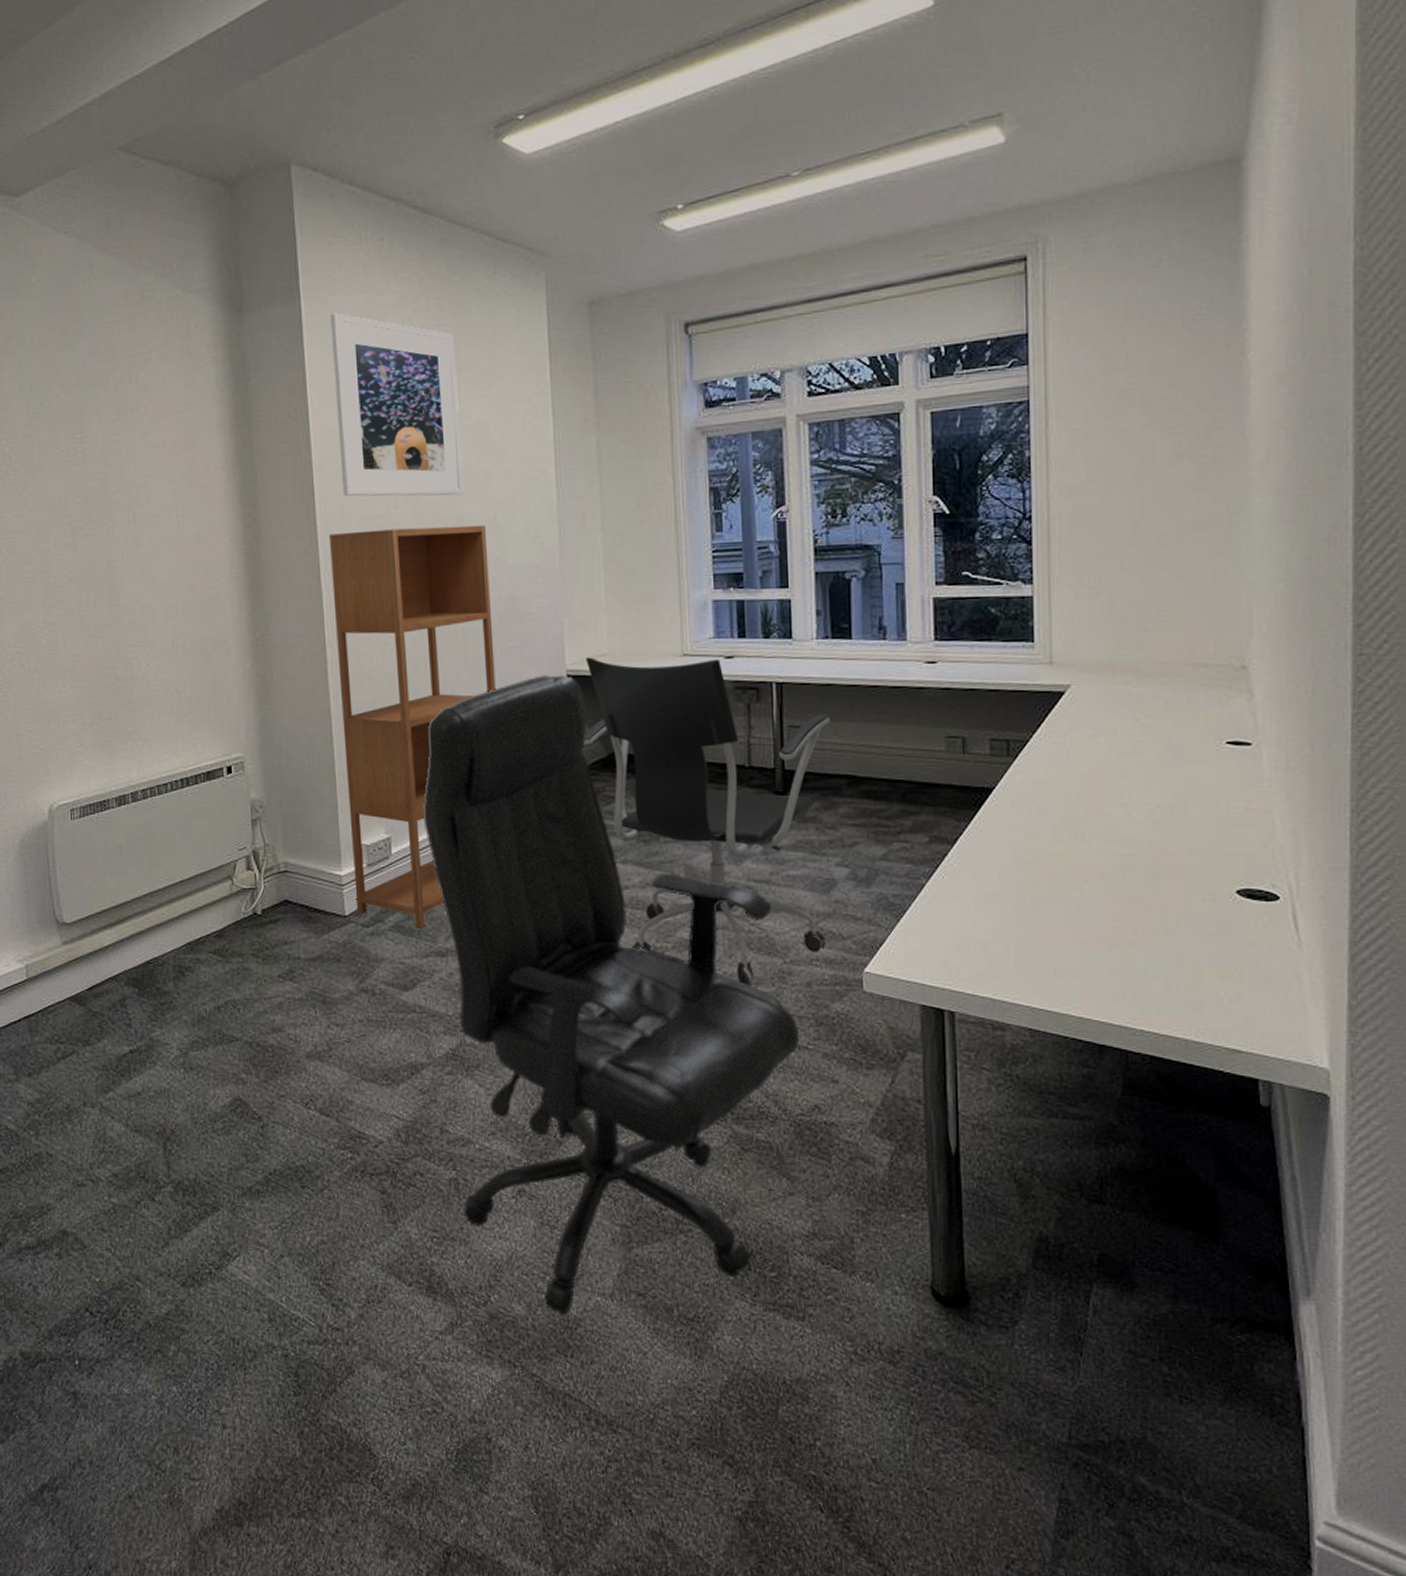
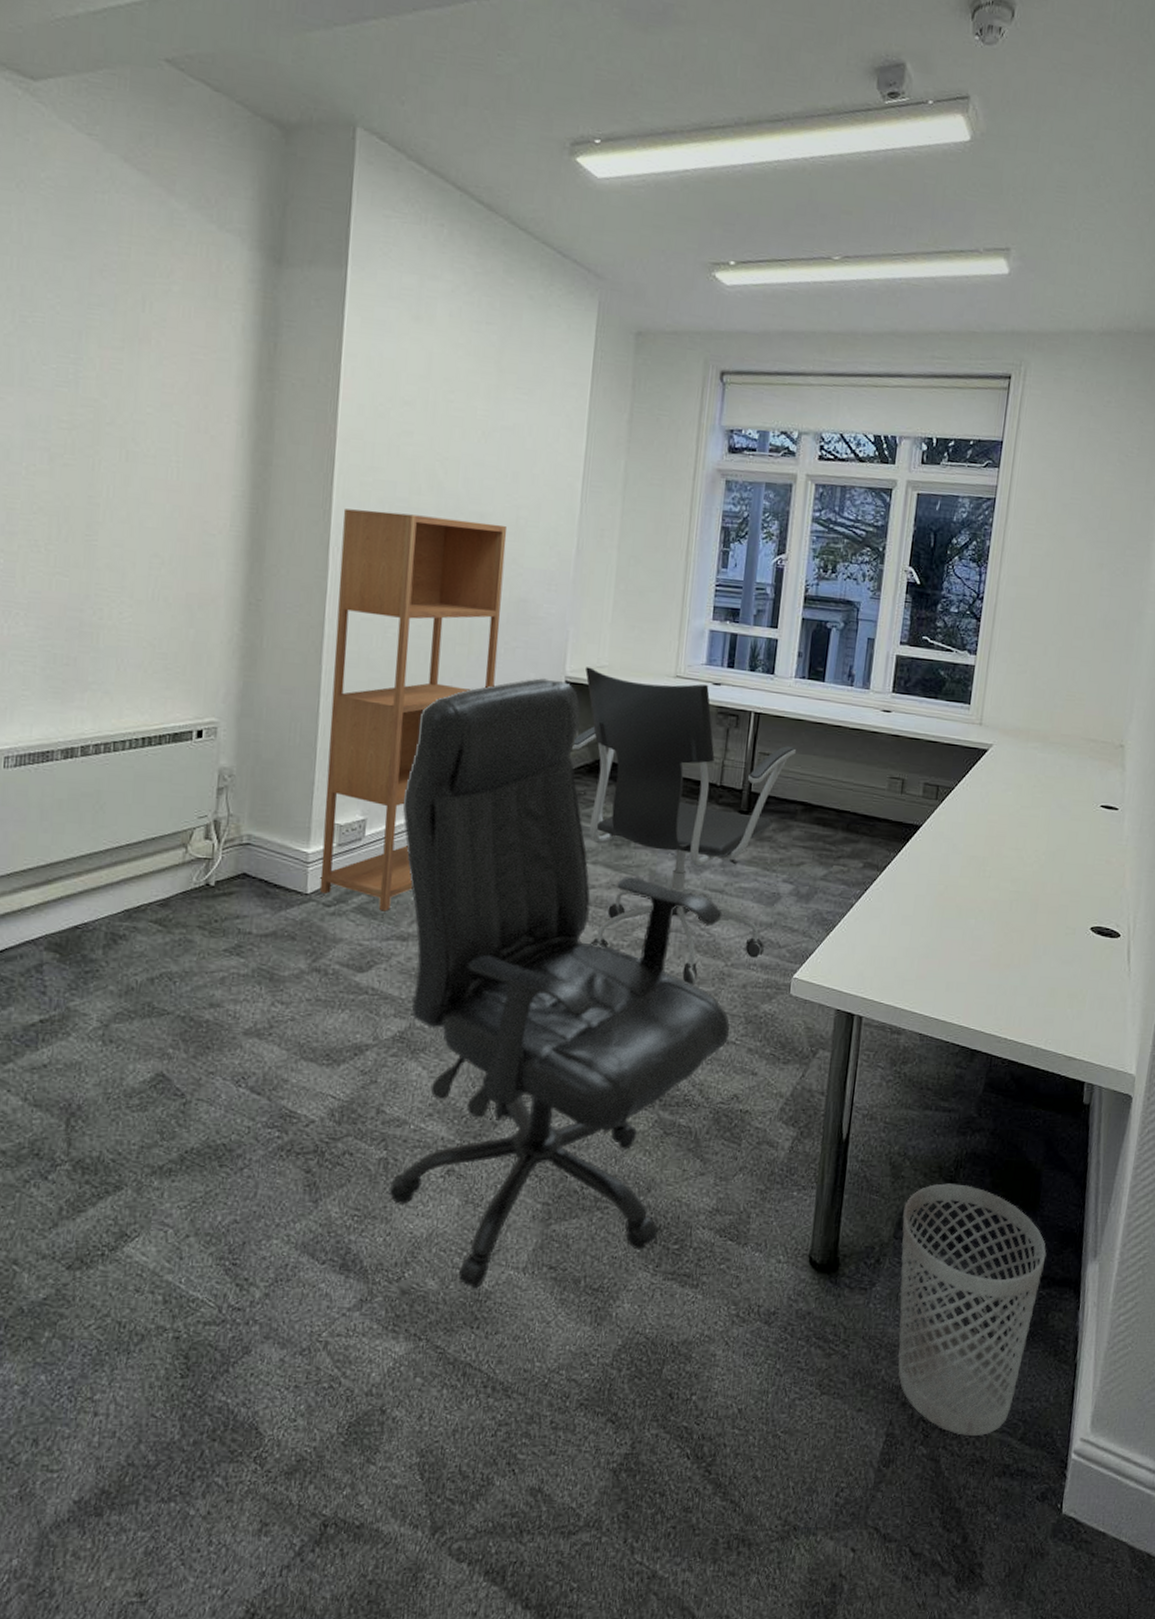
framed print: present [331,313,464,497] -> none [365,287,501,493]
wastebasket: none [1040,1204,1239,1510] -> present [898,1183,1047,1437]

